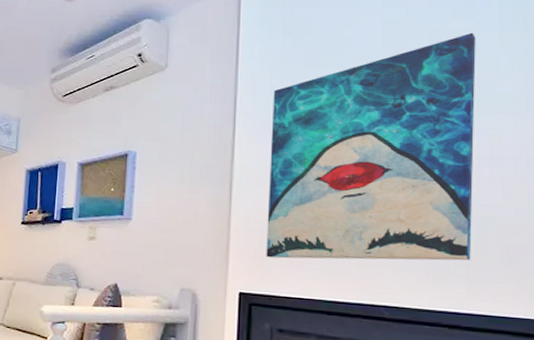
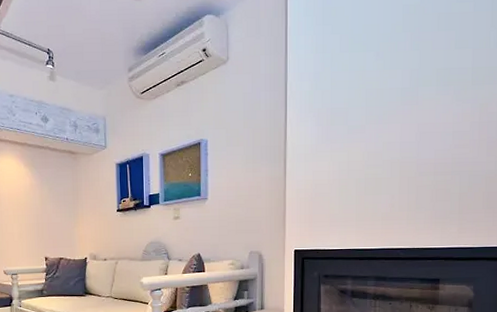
wall art: present [266,32,476,261] -> none [314,14,473,220]

